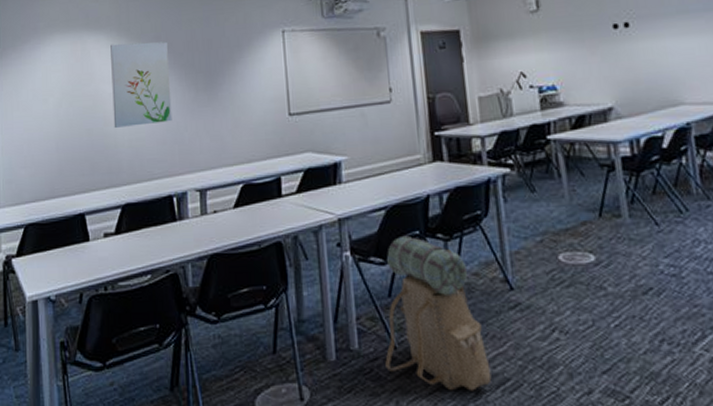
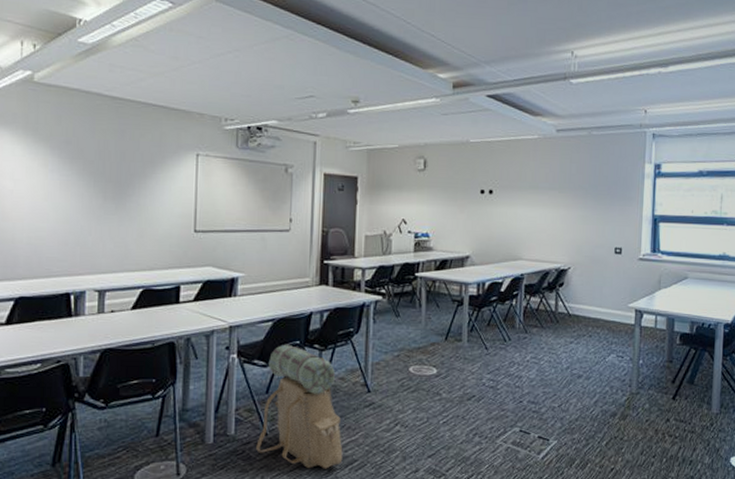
wall art: present [110,41,172,128] -> none [12,141,78,225]

